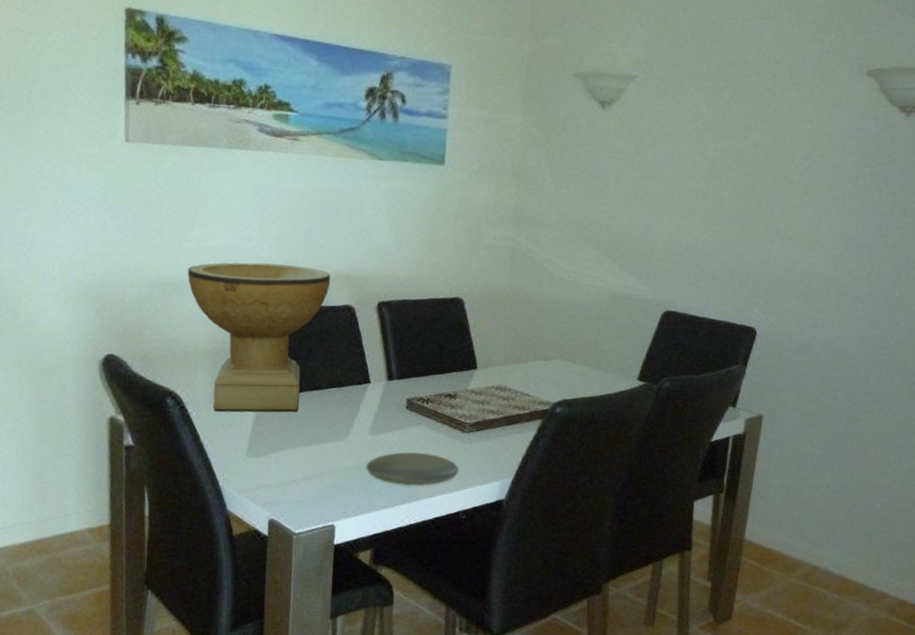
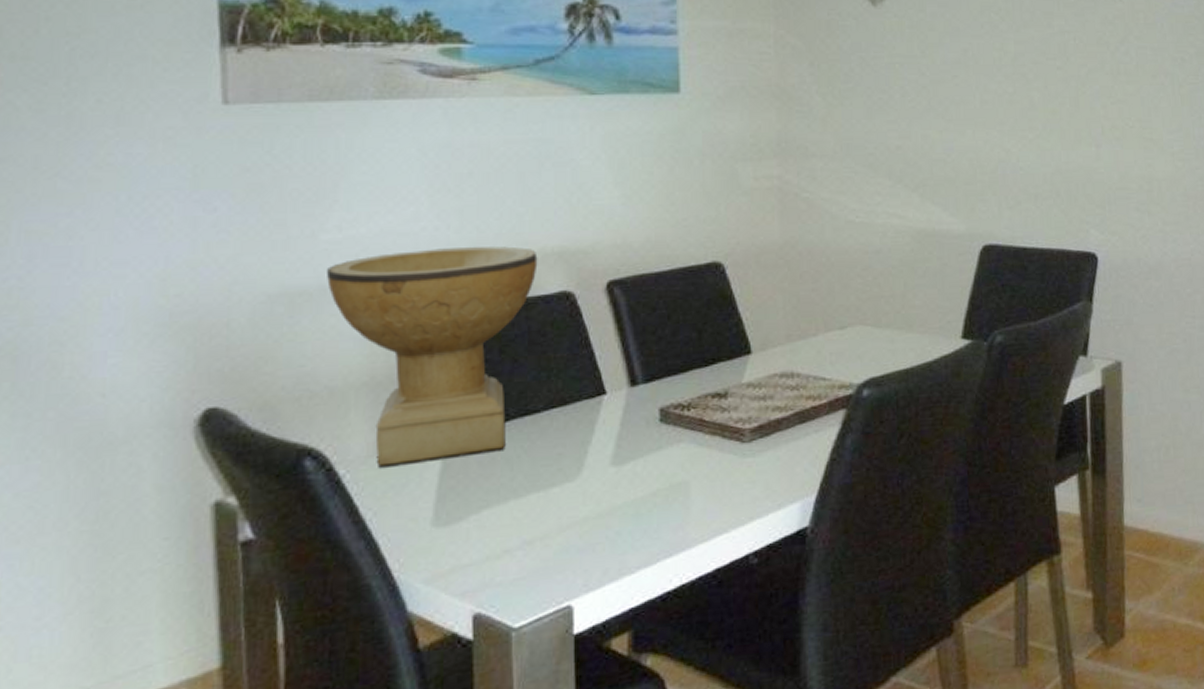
plate: present [366,451,459,487] -> none [610,479,742,532]

